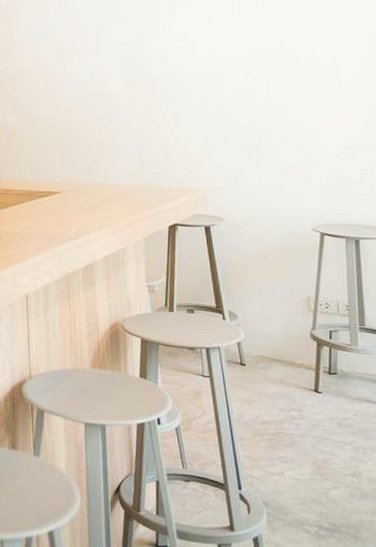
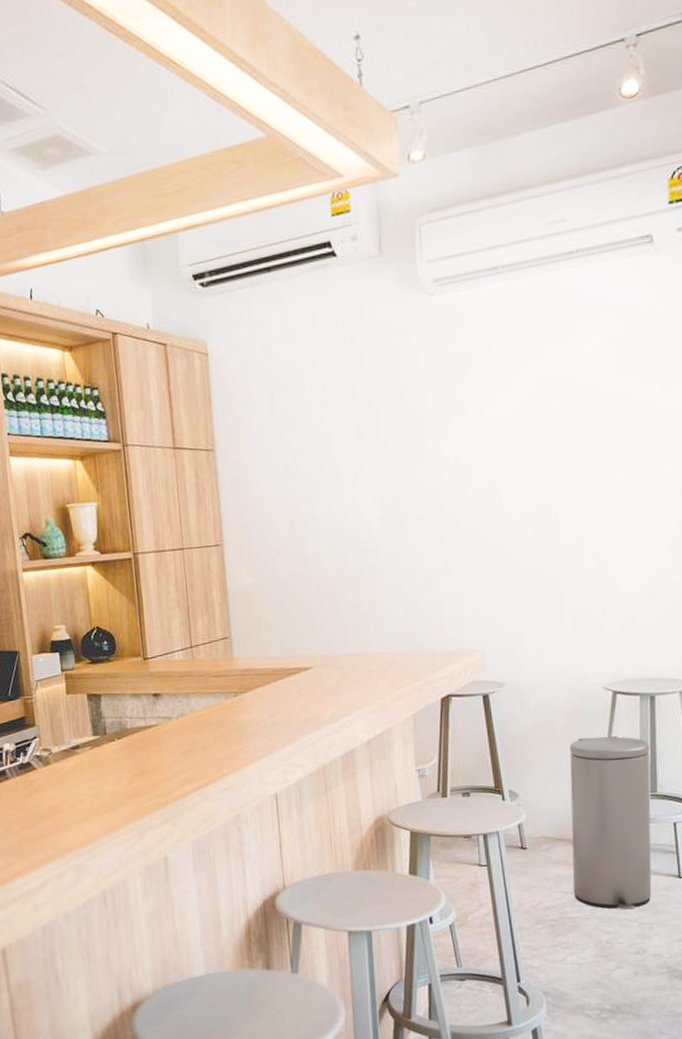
pedal bin: none [283,271,364,434] -> present [569,736,652,911]

